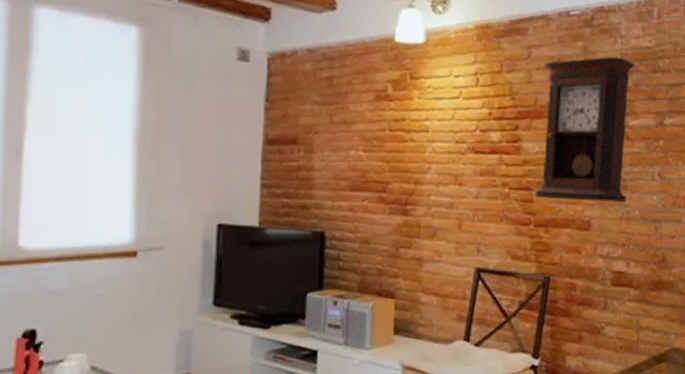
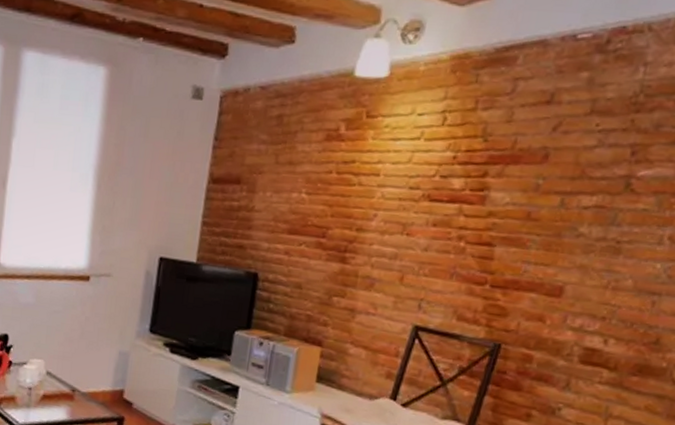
pendulum clock: present [534,56,635,203] -> none [495,89,660,269]

